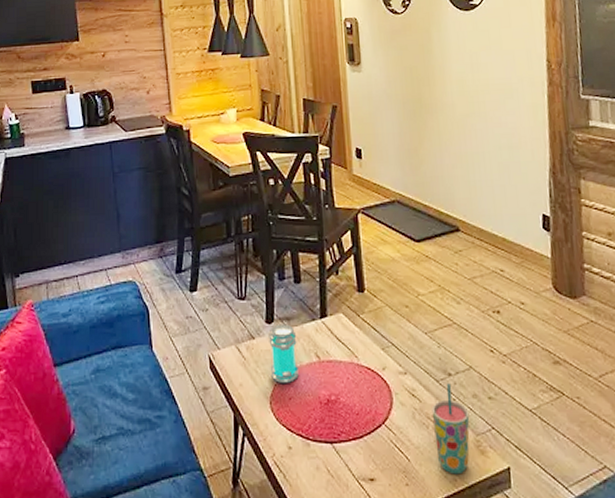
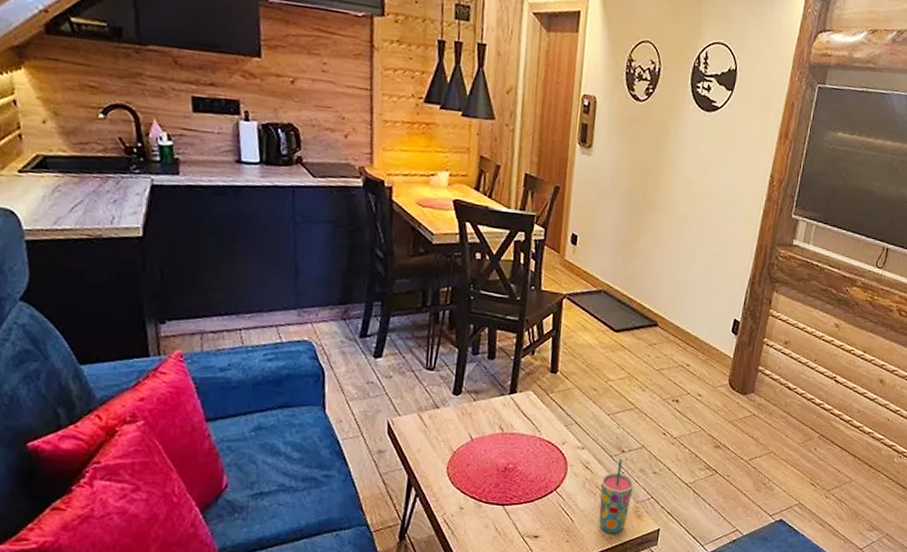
jar: present [268,324,299,383] -> none [452,396,483,451]

